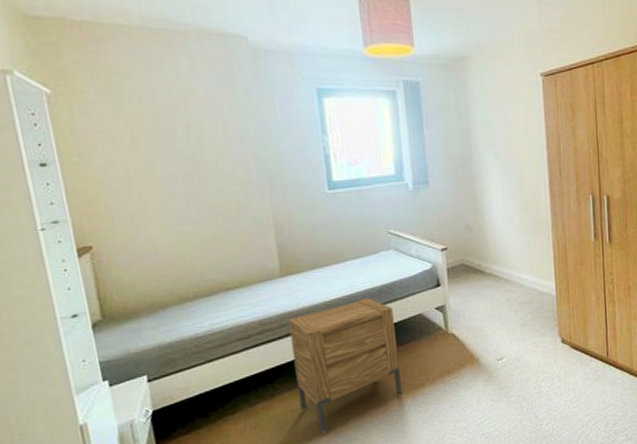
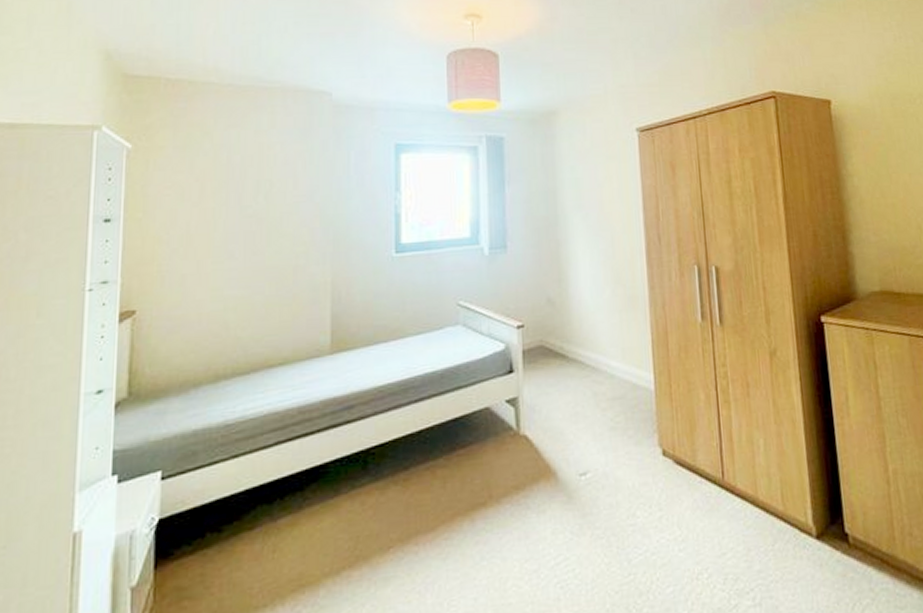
nightstand: present [288,297,402,433] -> none [332,383,458,565]

